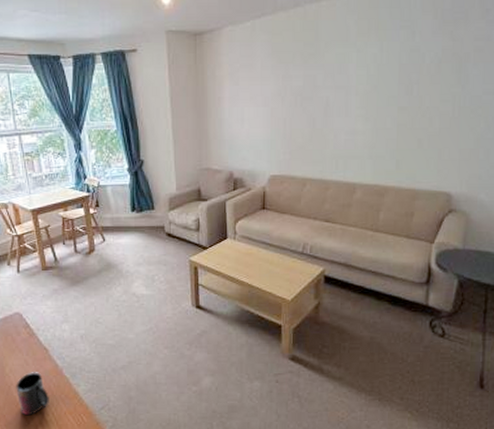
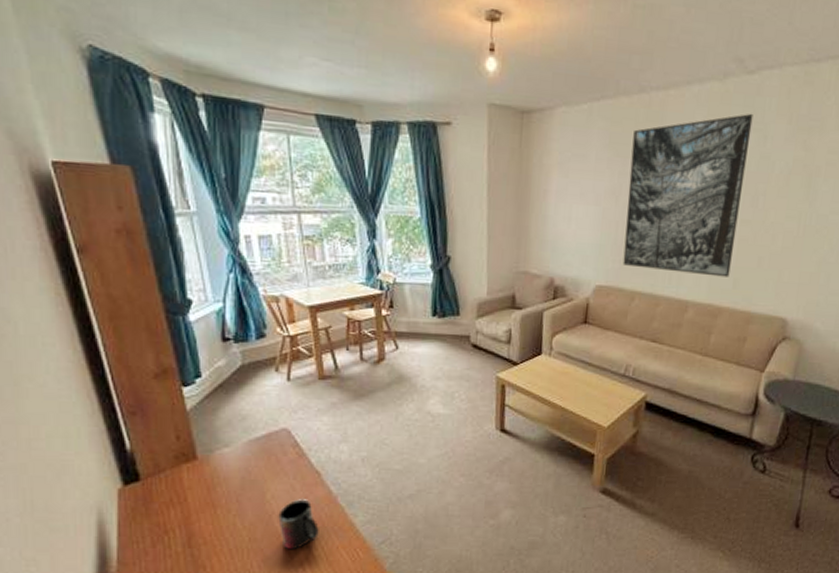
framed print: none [292,13,400,160] -> present [622,113,753,277]

